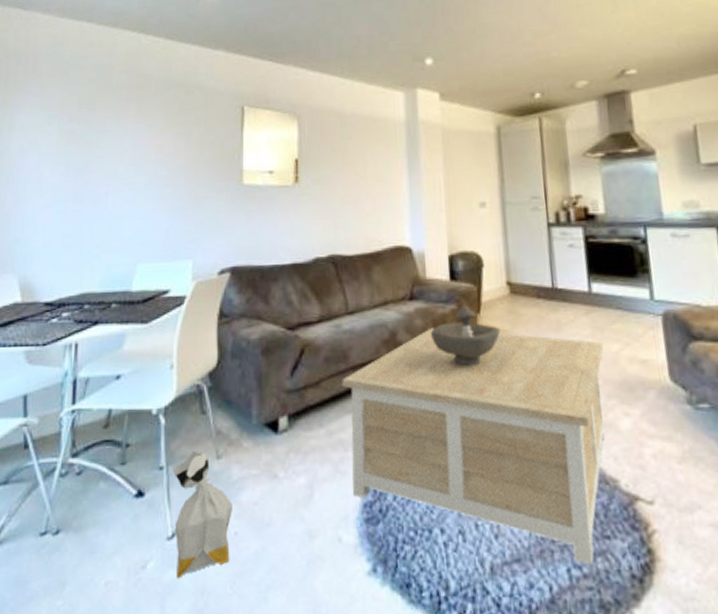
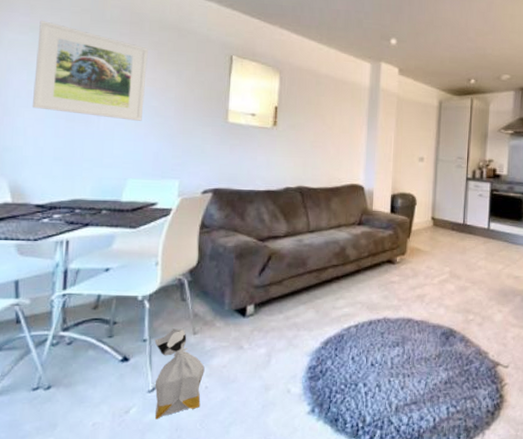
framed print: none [41,98,155,195] -> present [31,20,148,121]
coffee table: present [342,327,606,566] -> none [300,246,492,405]
decorative bowl: present [430,305,500,367] -> none [371,231,422,275]

